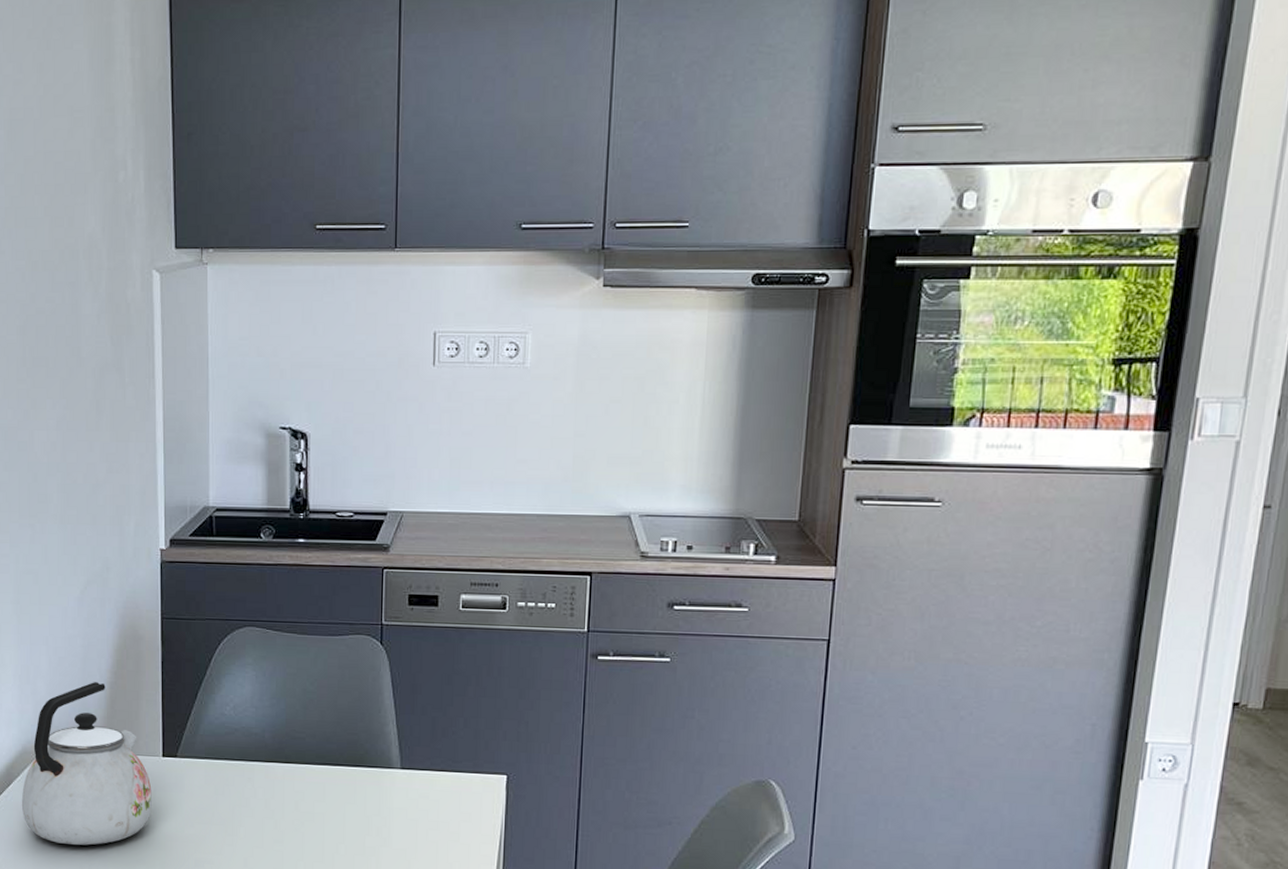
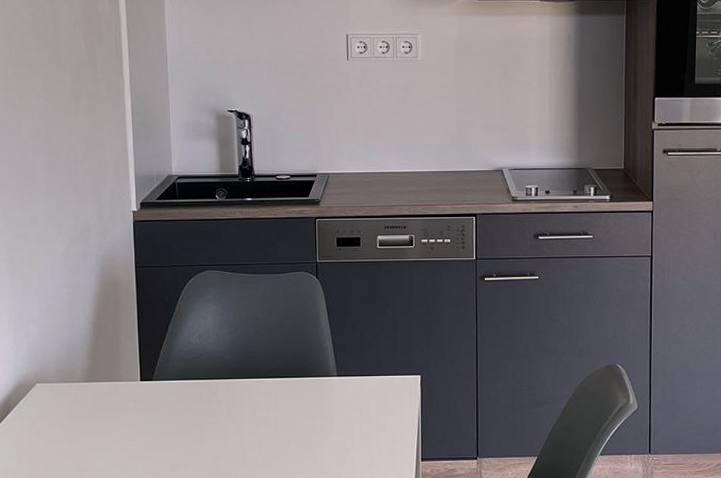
kettle: present [21,682,152,846] -> none [18,323,133,461]

